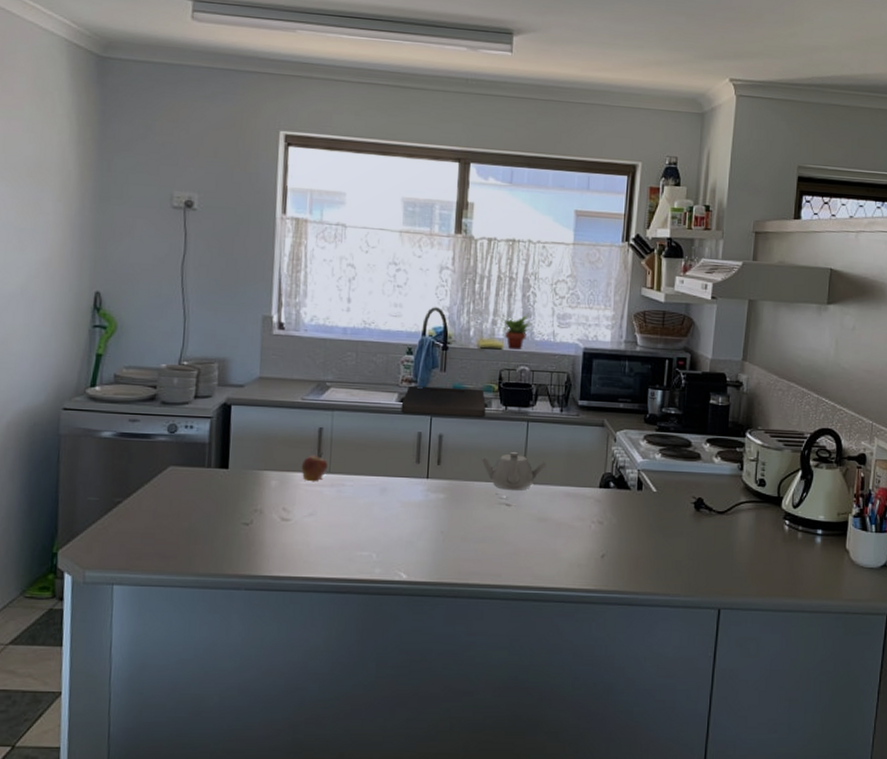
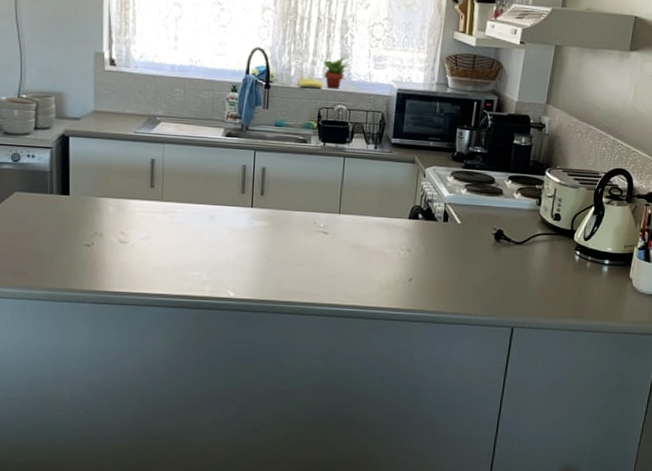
fruit: present [301,452,328,482] -> none [136,182,161,209]
cutting board: present [401,385,486,417] -> none [227,121,305,152]
teapot: present [481,451,548,491] -> none [301,184,362,220]

